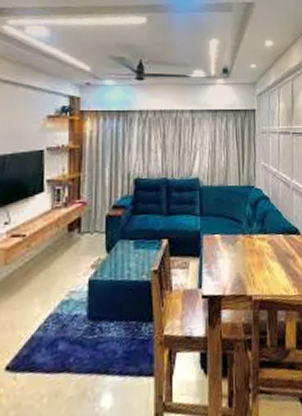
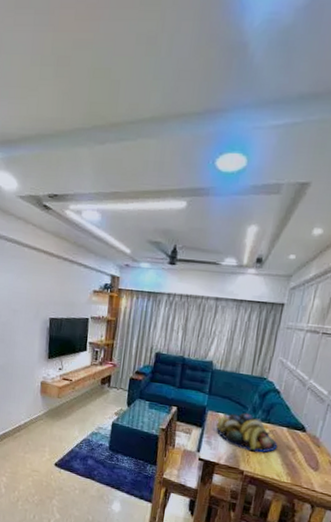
fruit bowl: none [214,227,279,271] -> present [216,412,278,453]

